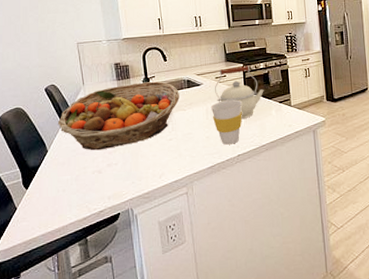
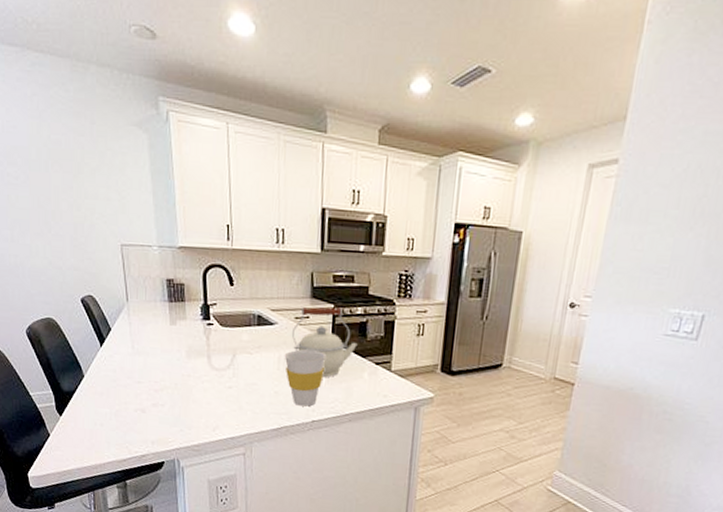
fruit basket: present [57,81,180,151] -> none [95,308,246,386]

